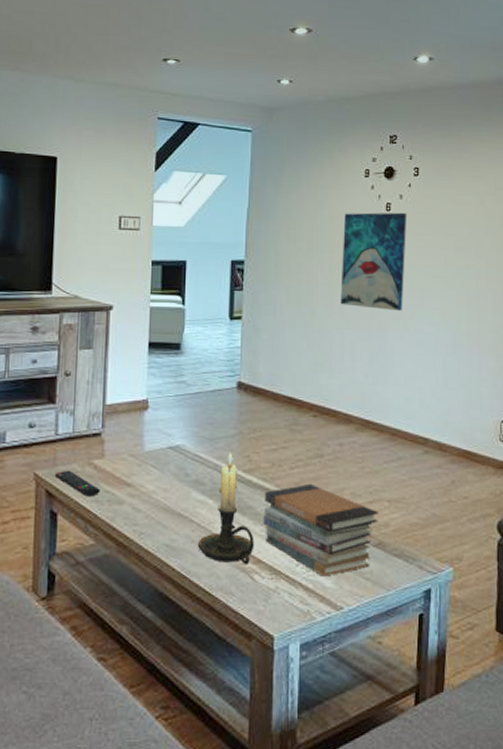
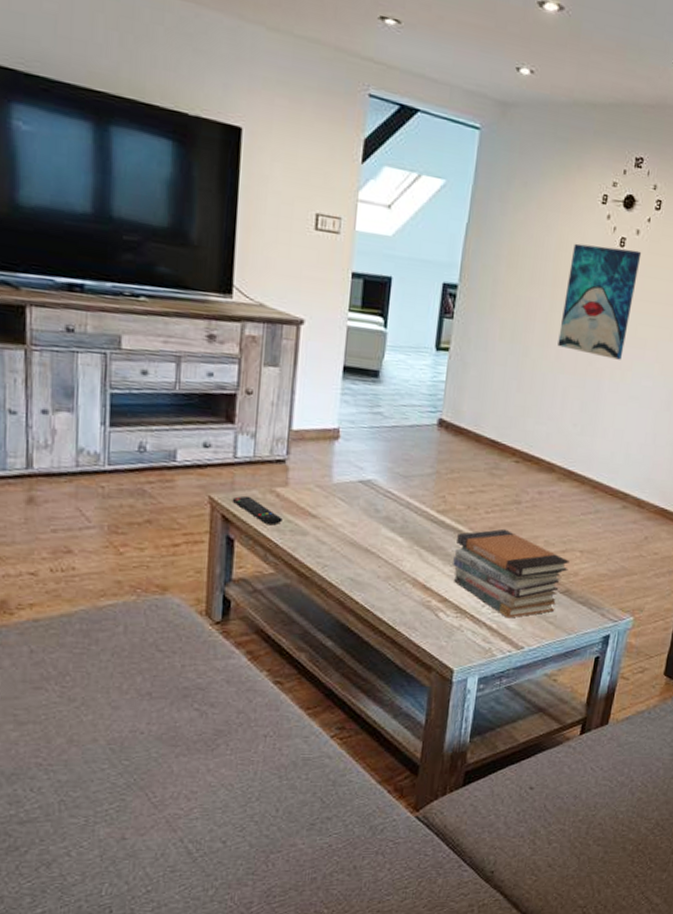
candle holder: present [198,451,255,564] -> none [384,490,443,602]

